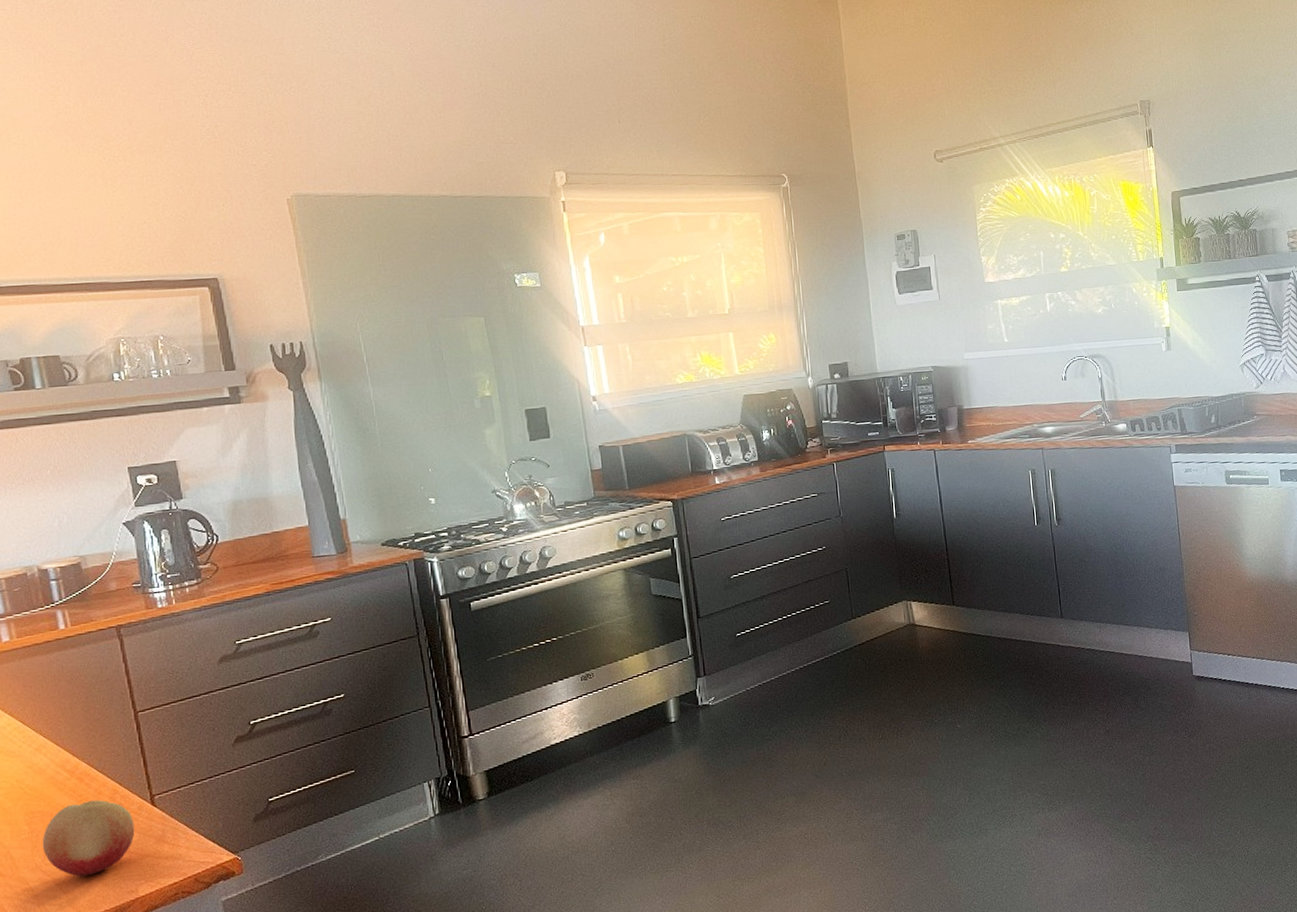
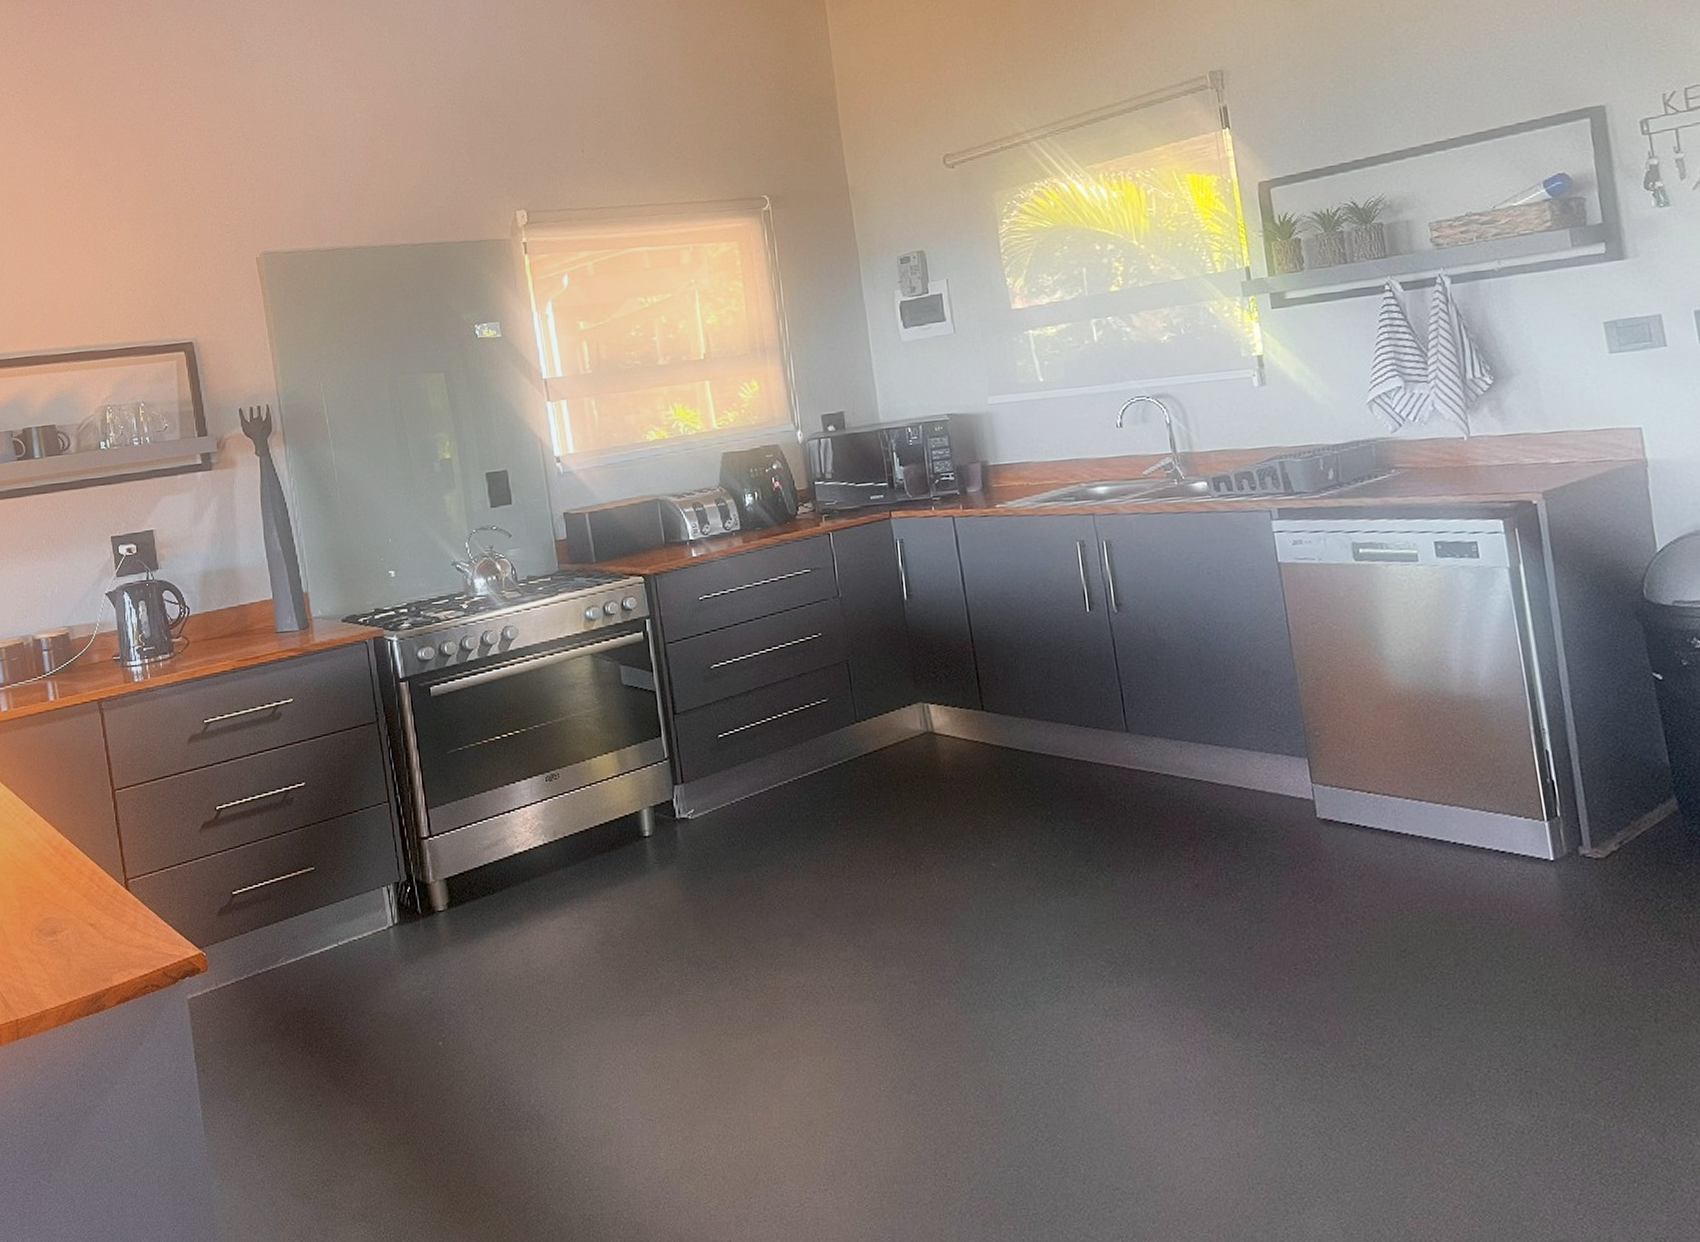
fruit: present [42,799,135,877] -> none [30,879,111,959]

